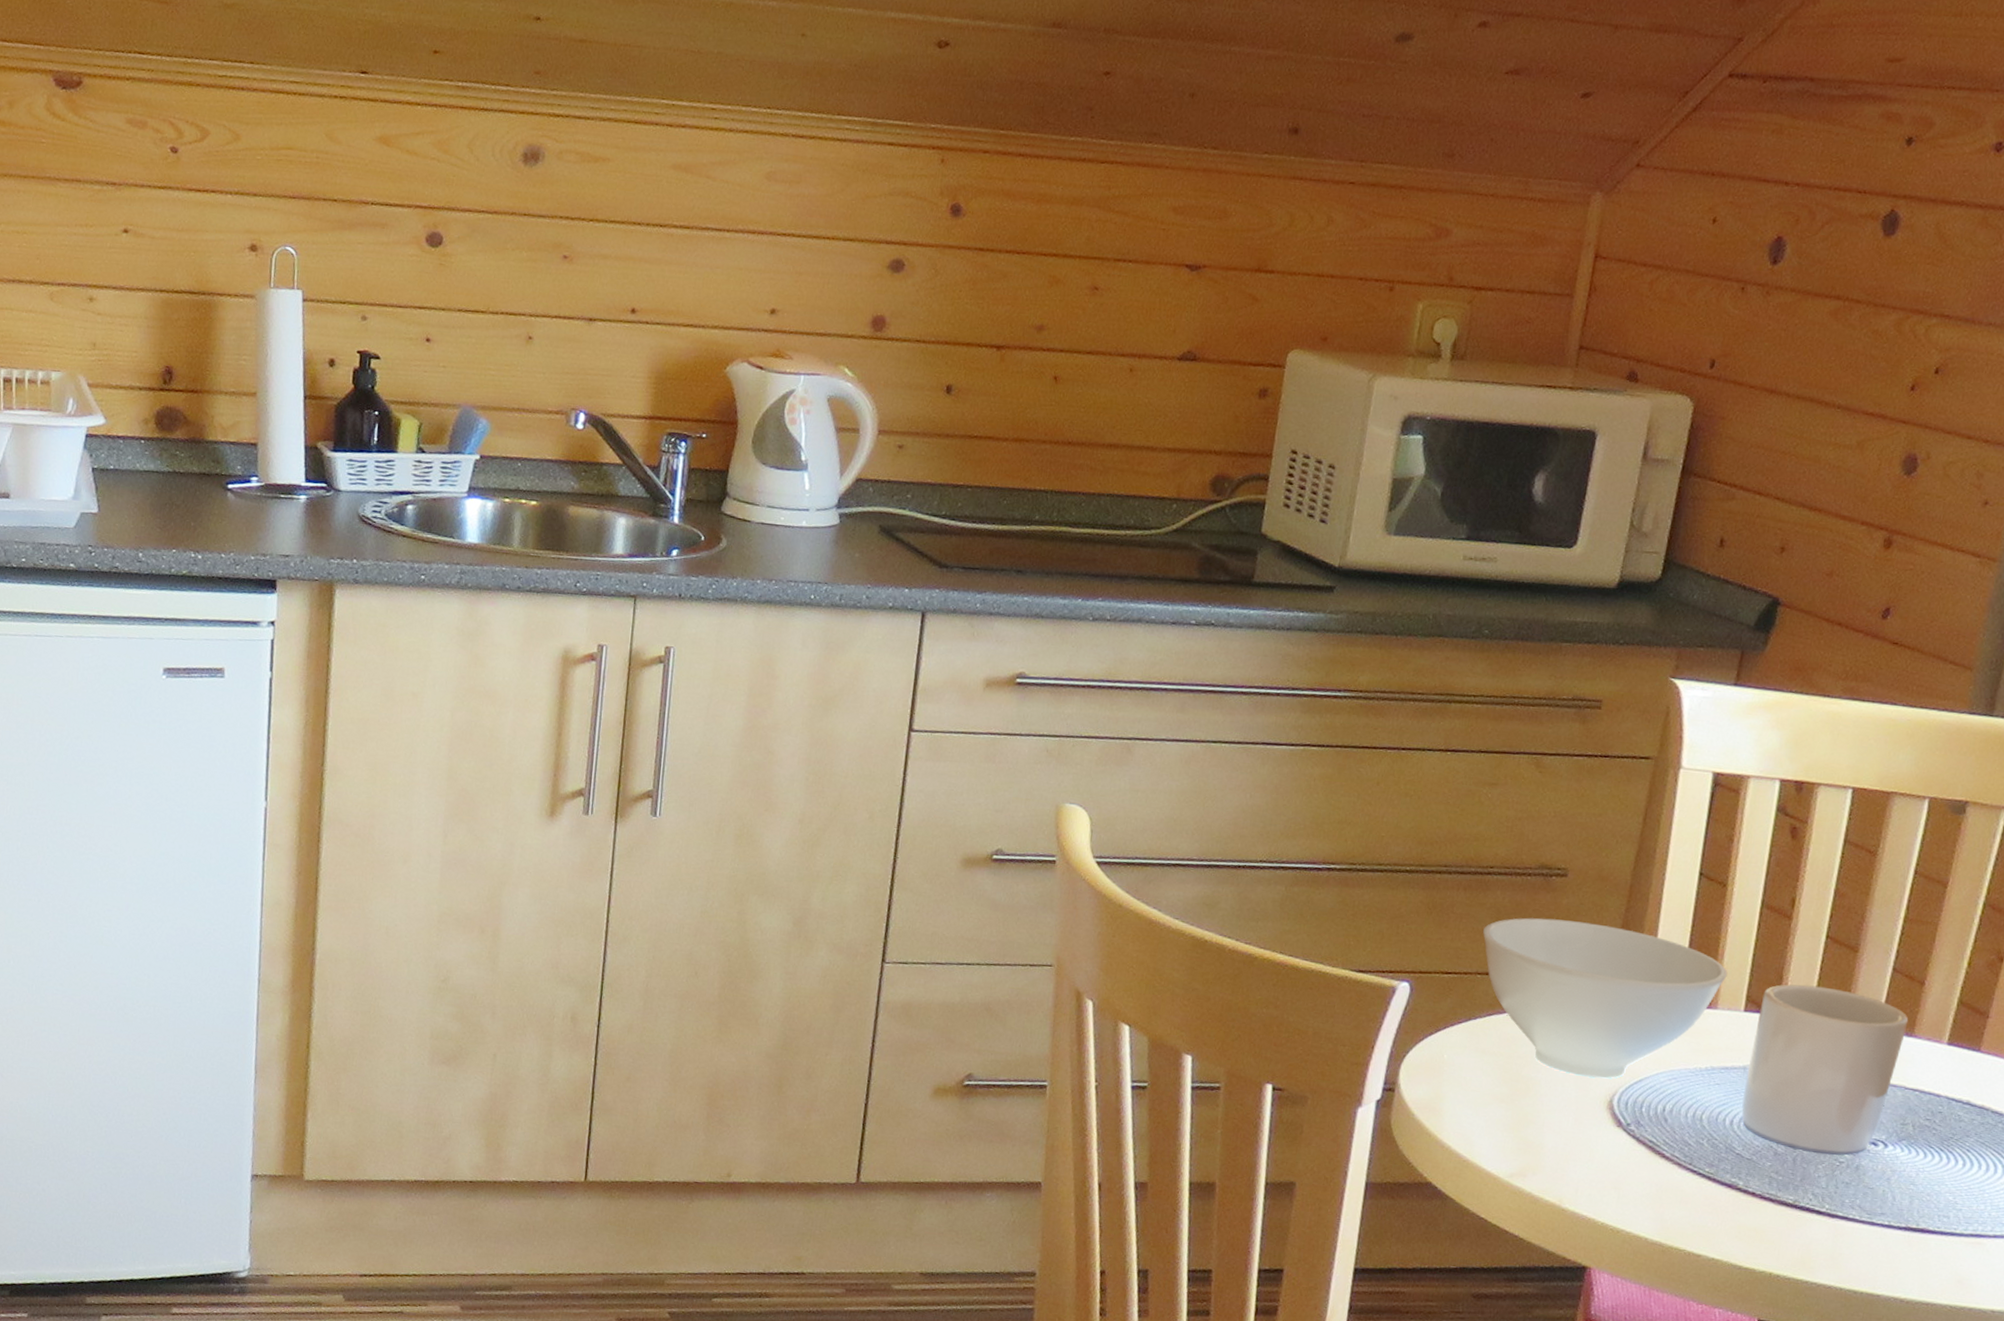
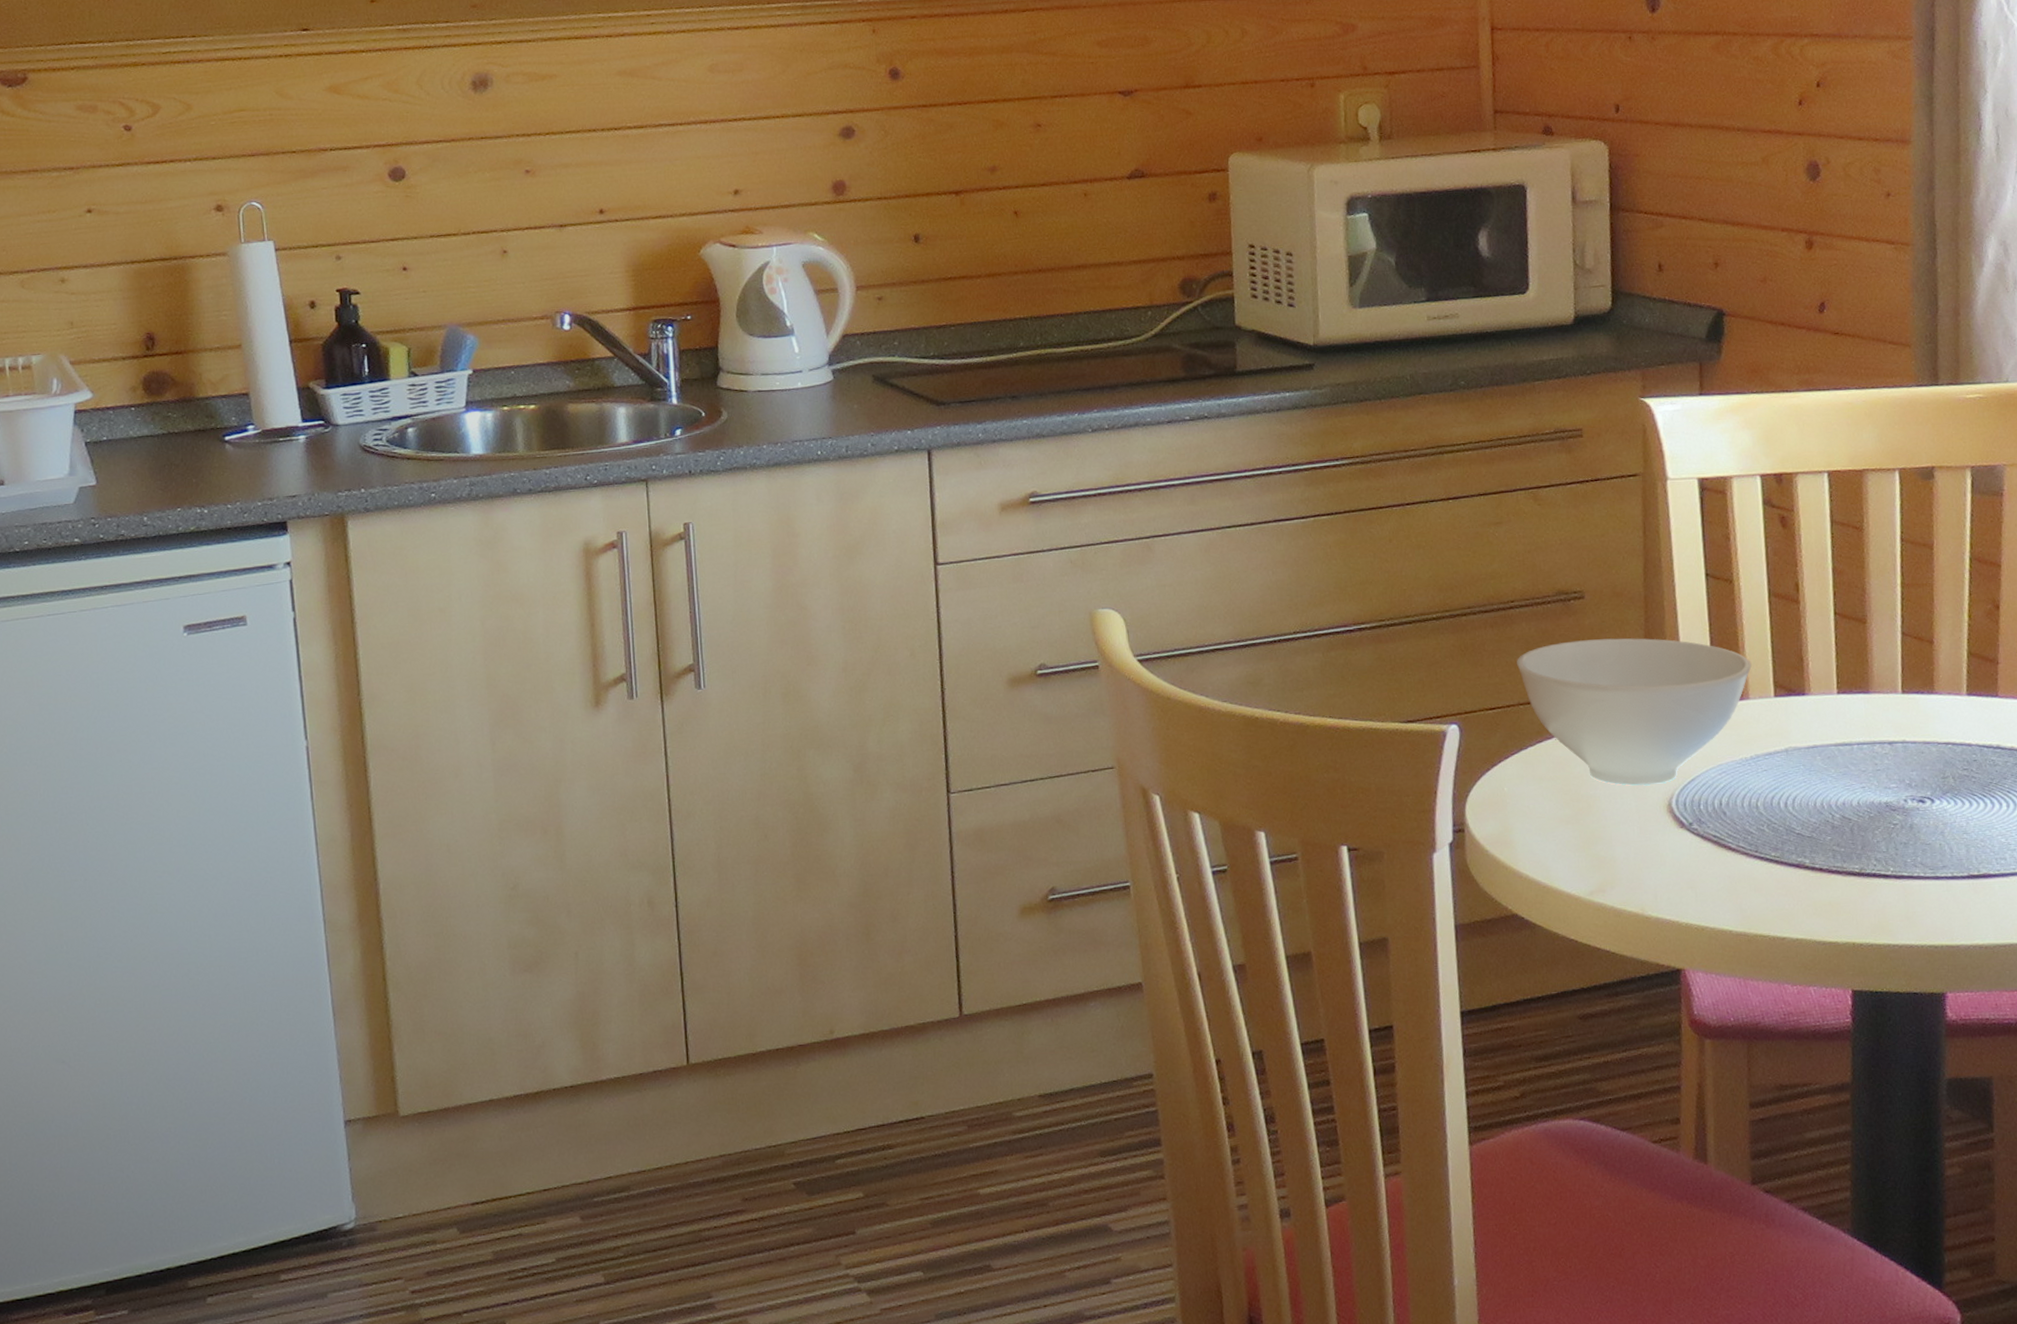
mug: present [1741,984,1909,1156] -> none [1788,661,1927,821]

